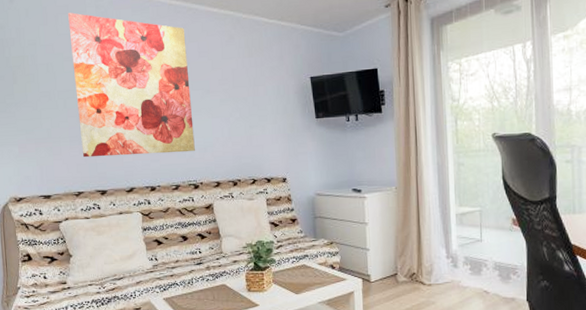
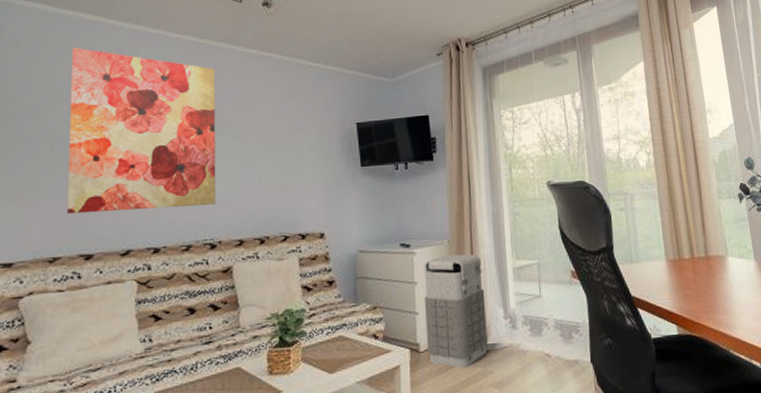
grenade: none [373,200,431,298] -> present [423,254,488,369]

